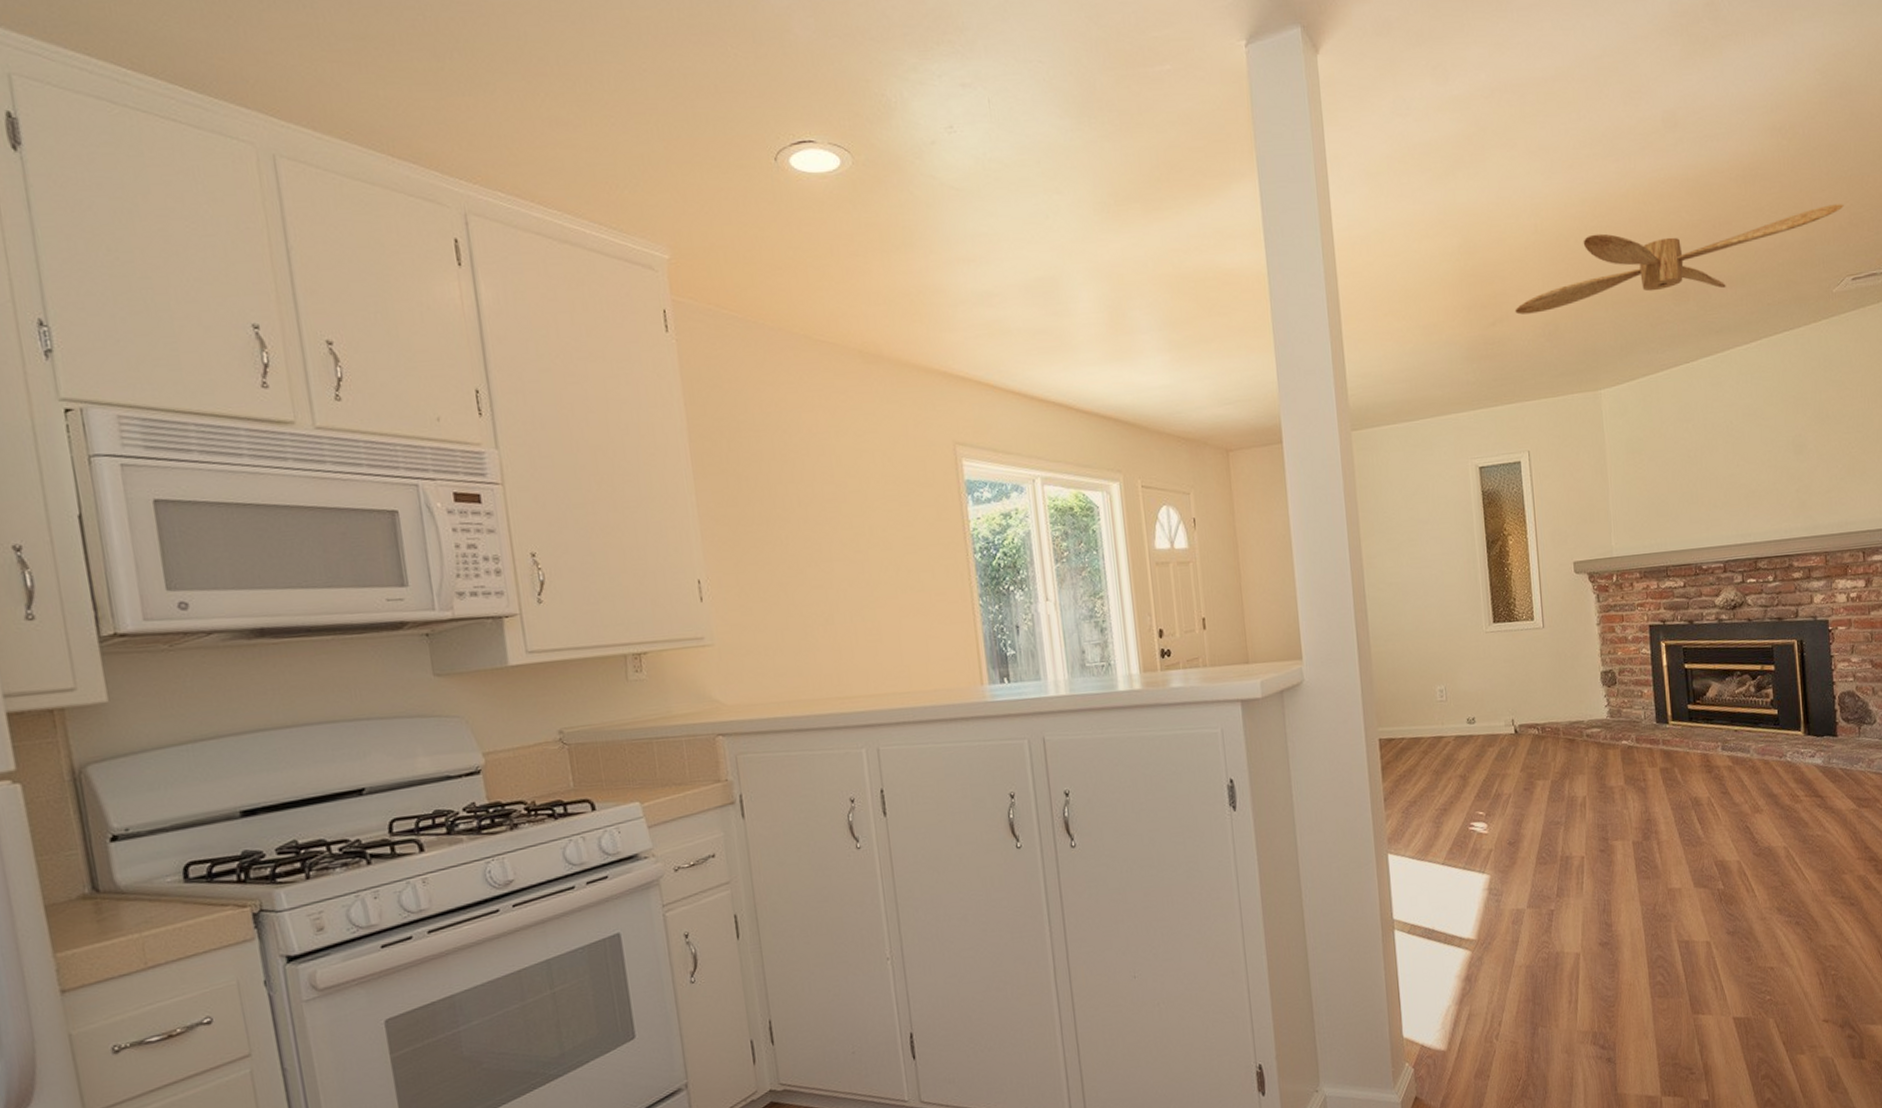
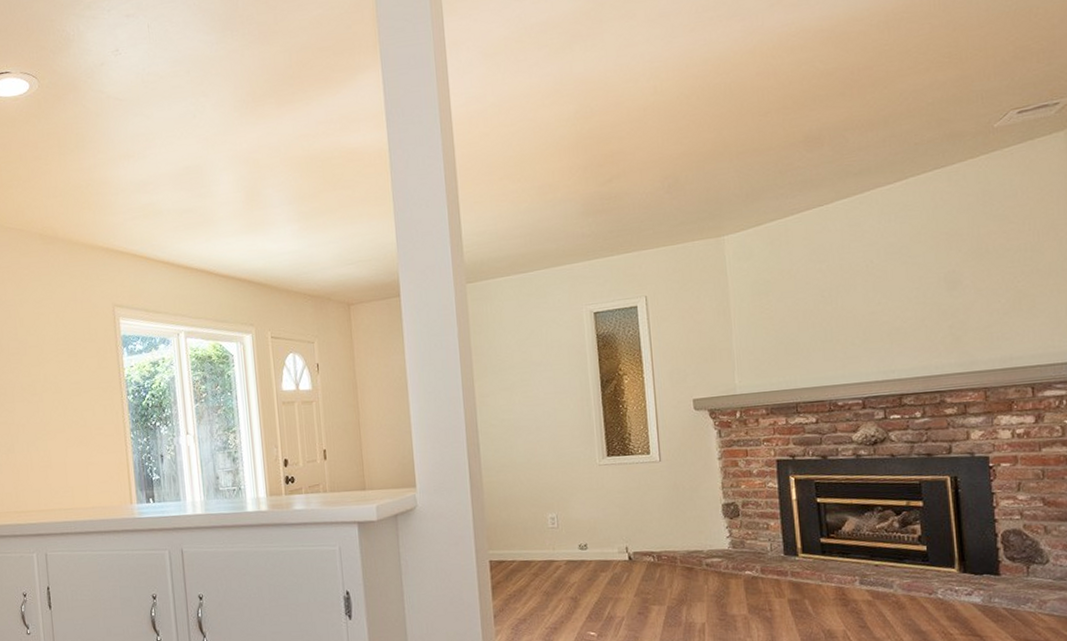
ceiling fan: present [1515,204,1844,315] -> none [632,38,1007,171]

